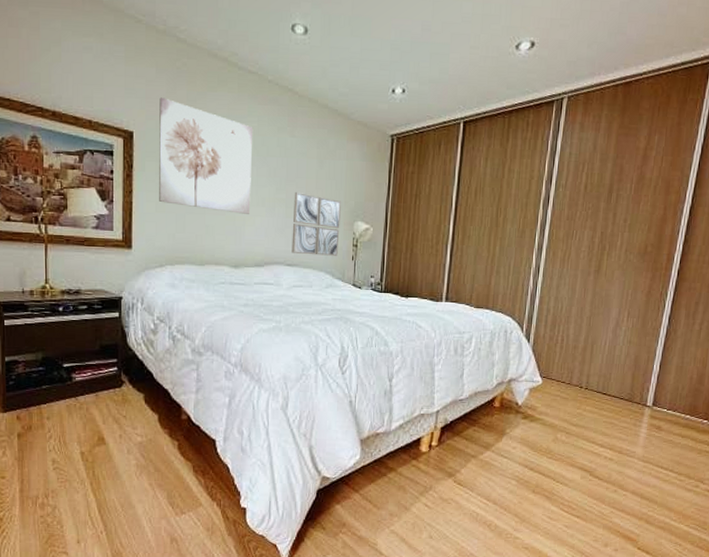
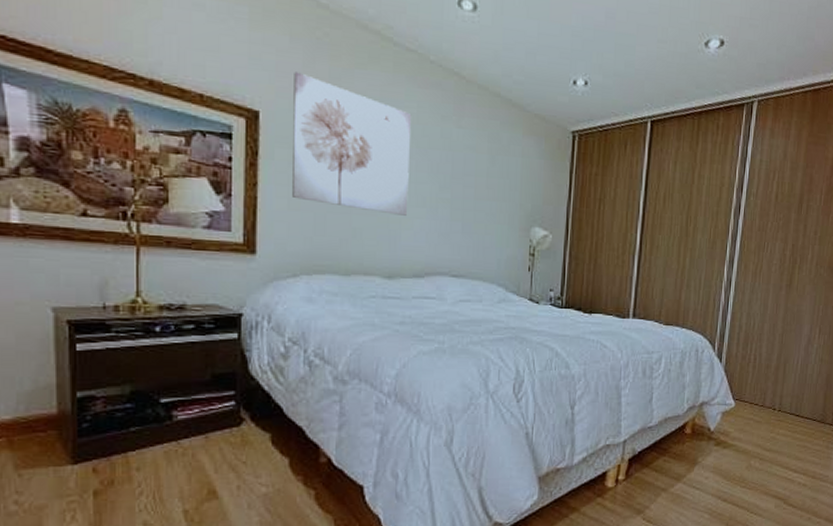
wall art: present [291,191,342,256] -> none [457,190,517,266]

